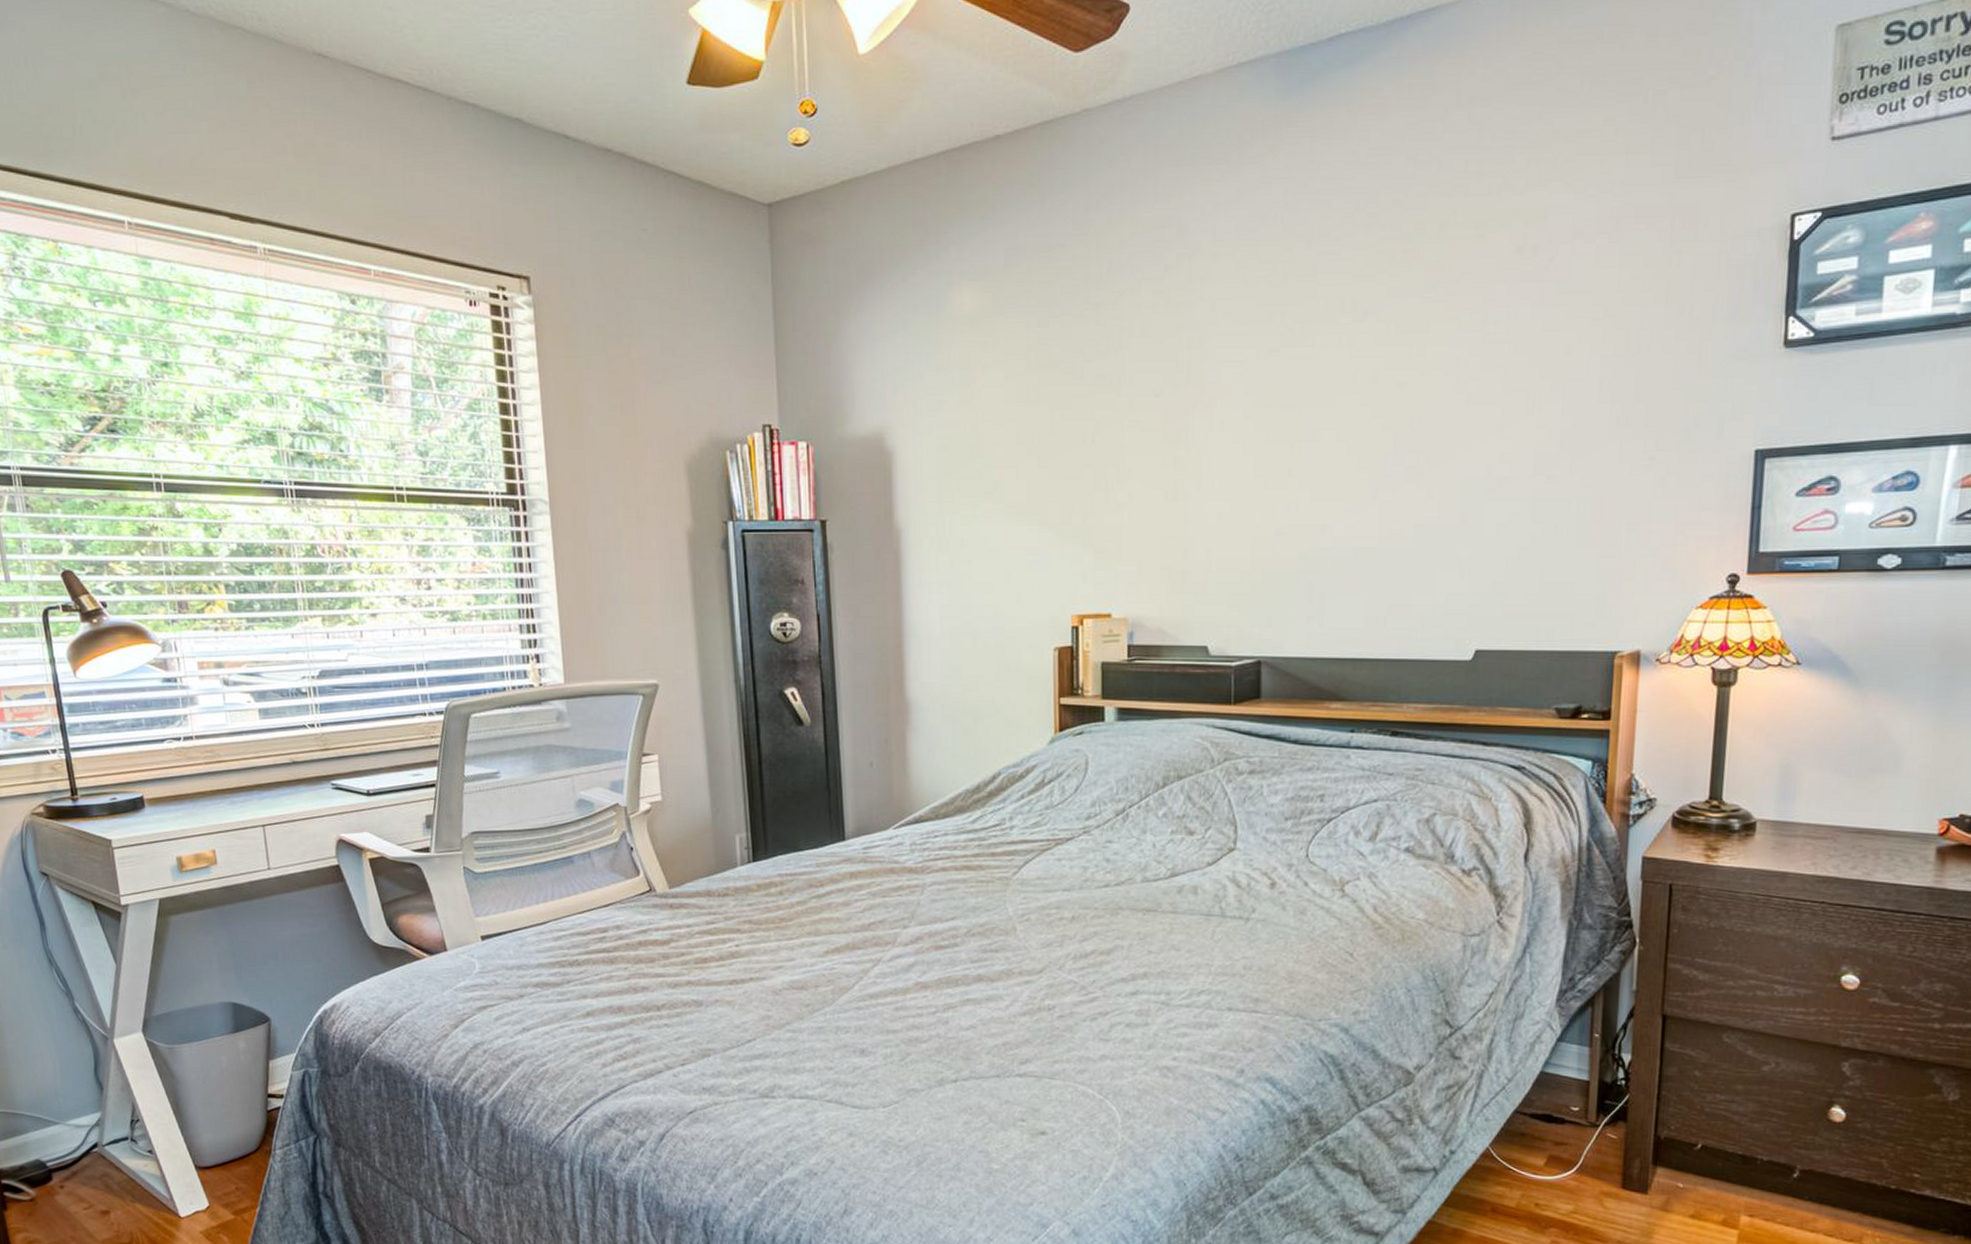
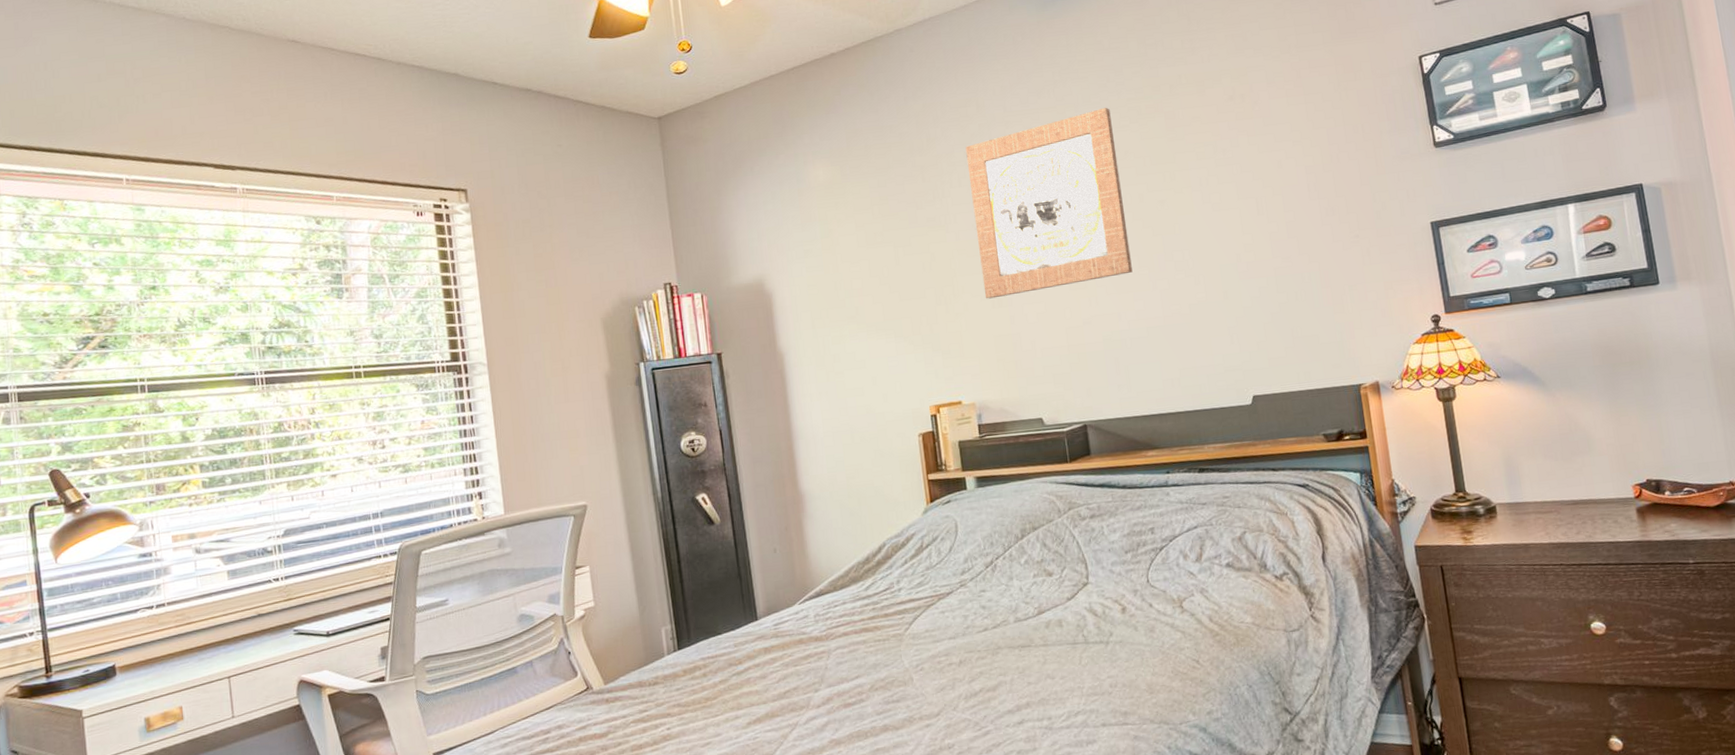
wall art: none [1155,246,1354,489] -> present [965,107,1133,299]

